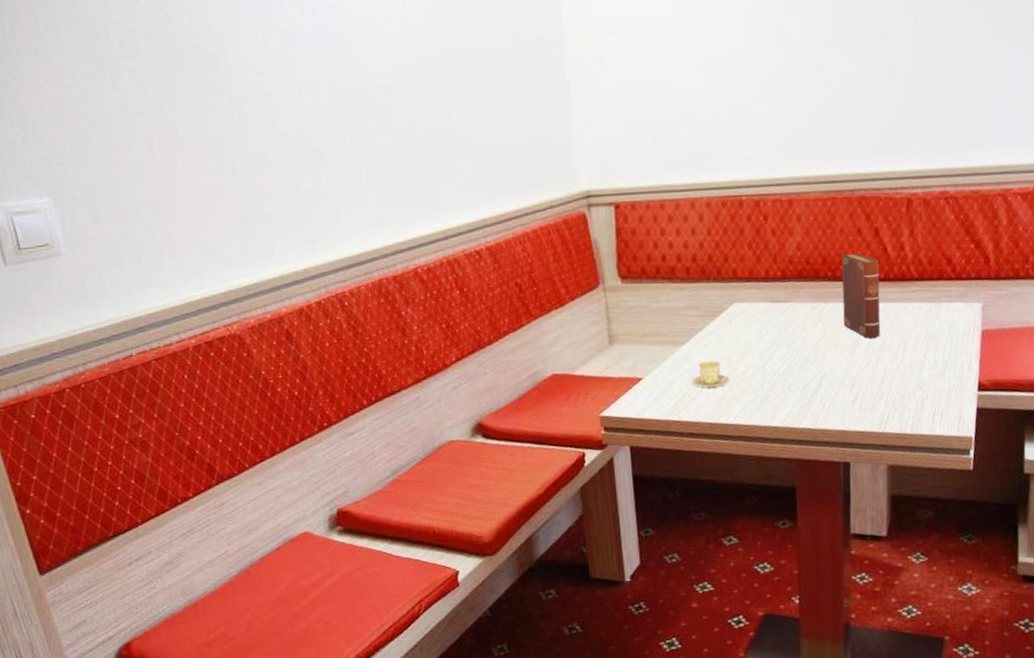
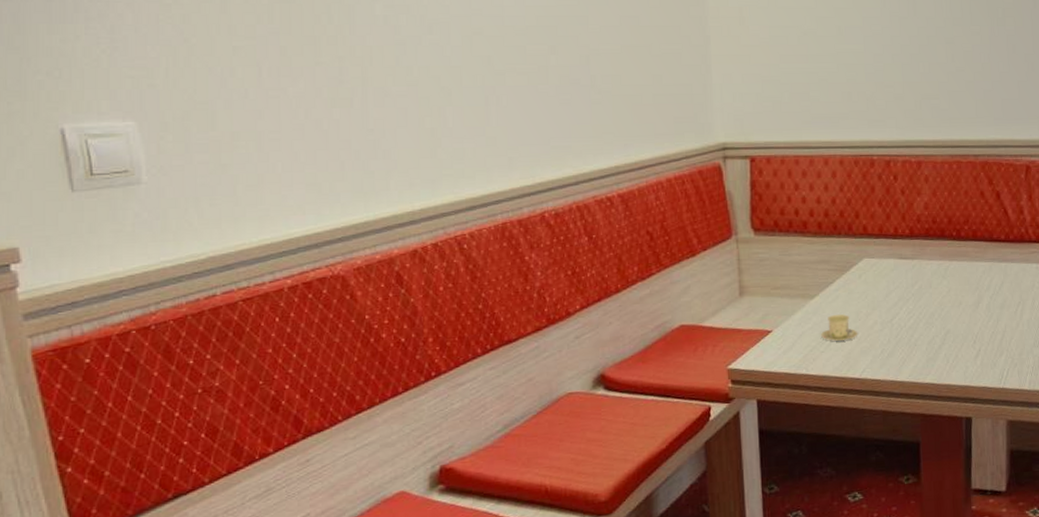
book: present [841,252,881,338] -> none [965,213,1001,296]

